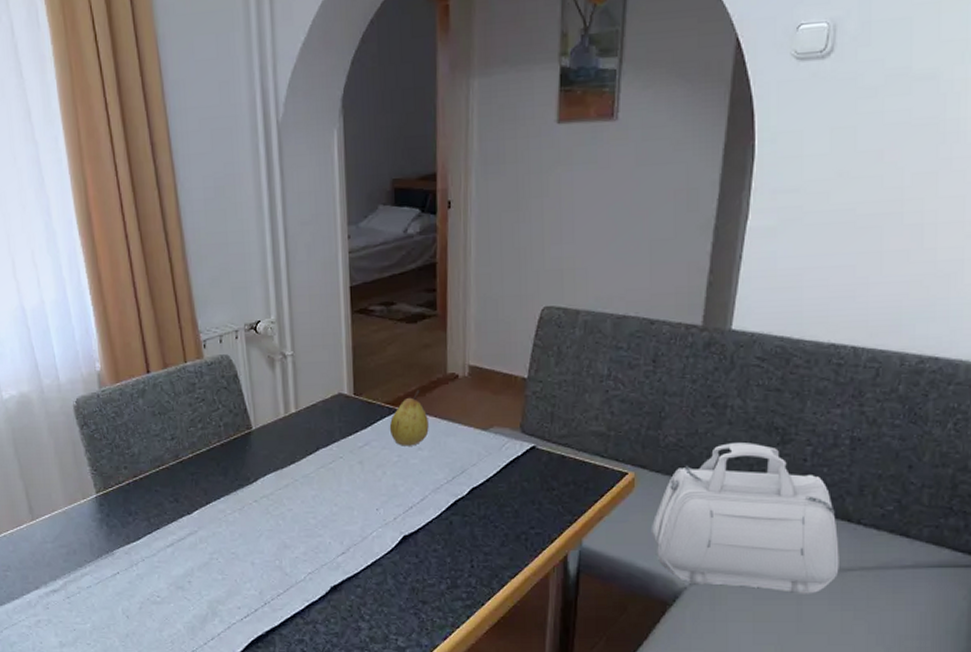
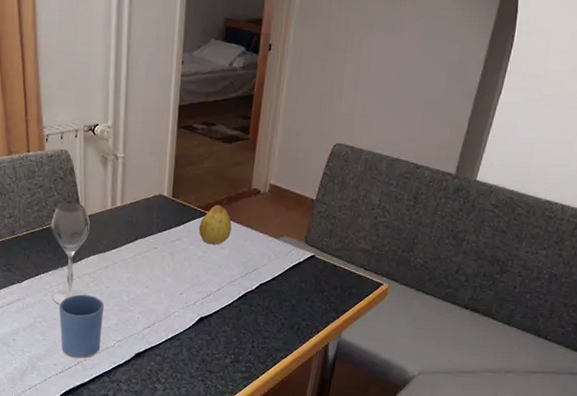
wineglass: none [218,414,267,536] -> present [51,202,91,305]
mug: none [236,521,289,599] -> present [58,294,105,359]
handbag: present [650,442,839,594] -> none [394,268,530,388]

